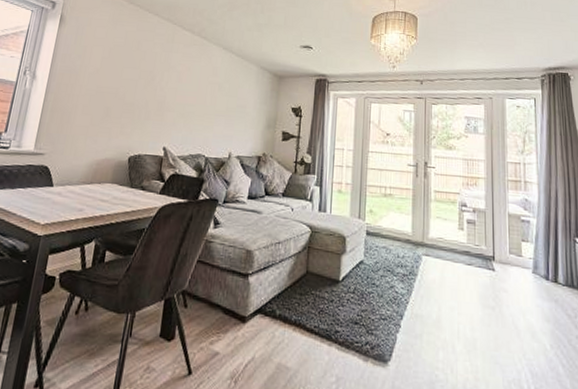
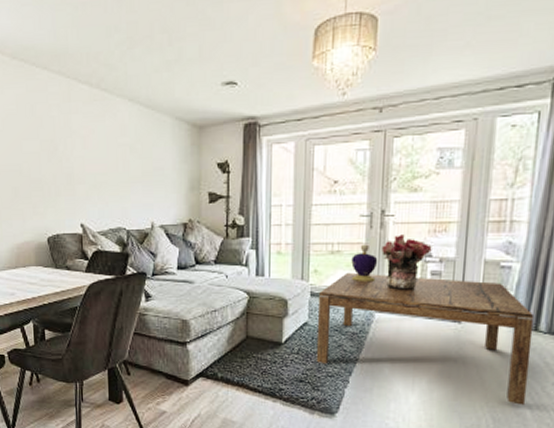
coffee table: none [370,215,557,359] -> present [316,272,535,405]
decorative container: none [401,190,423,226] -> present [351,244,378,283]
bouquet: none [426,185,466,237] -> present [382,235,432,291]

